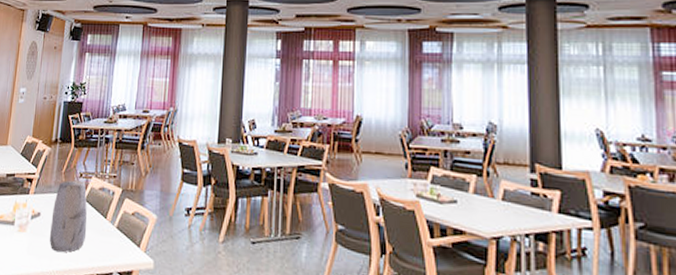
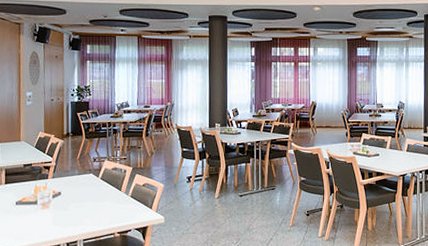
vase: present [49,180,87,253] -> none [71,164,105,220]

